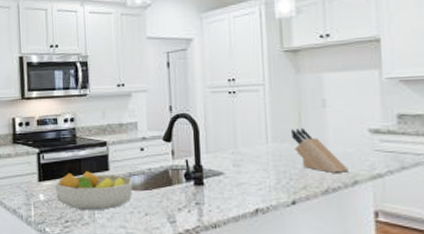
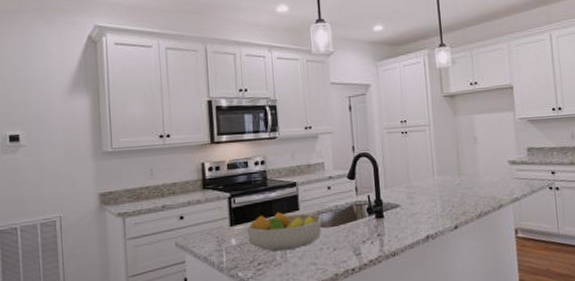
knife block: present [290,128,348,173] -> none [451,162,495,199]

